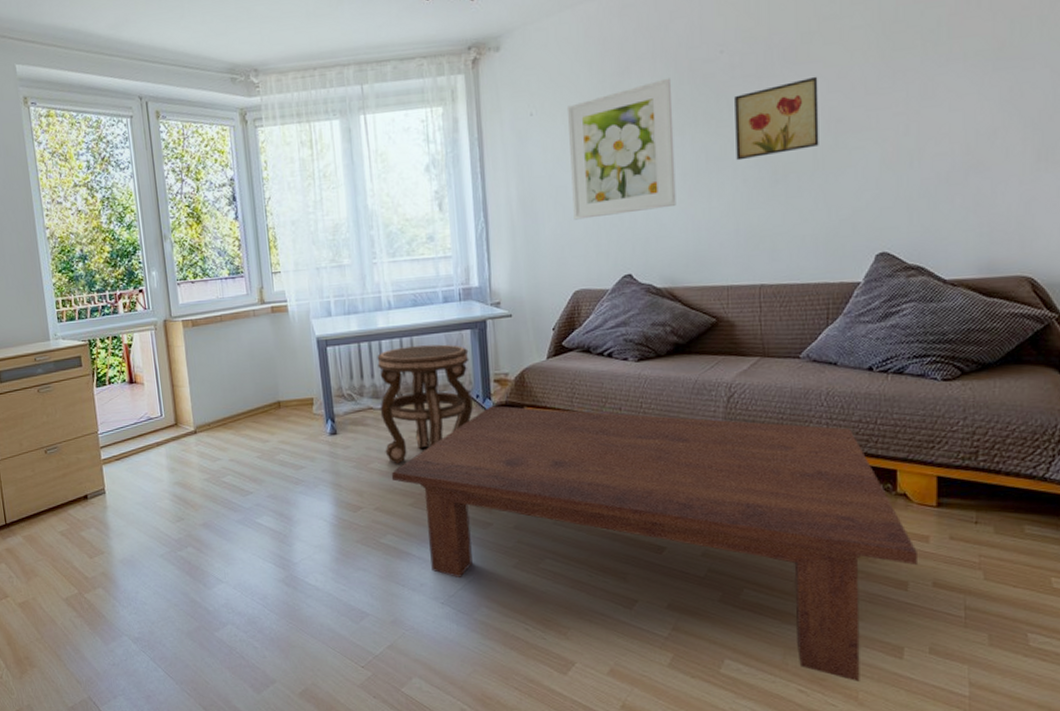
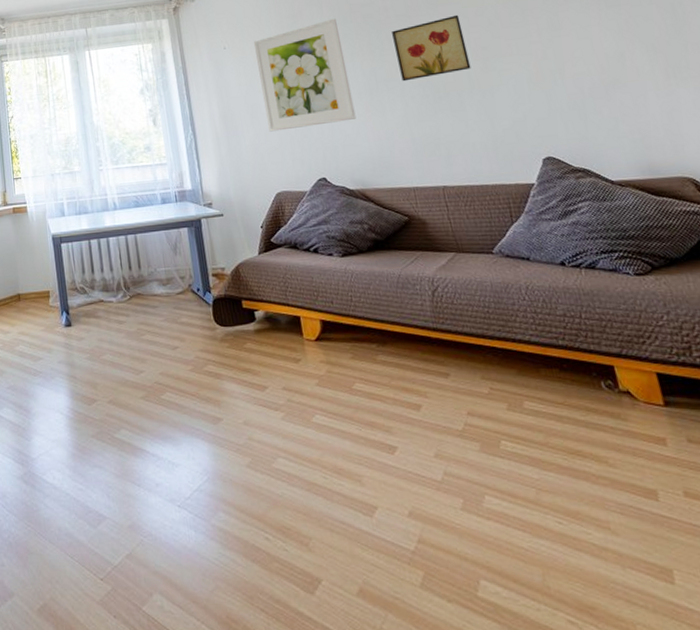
side table: present [377,344,473,464] -> none [105,241,195,356]
coffee table: present [391,405,919,682] -> none [122,299,662,613]

